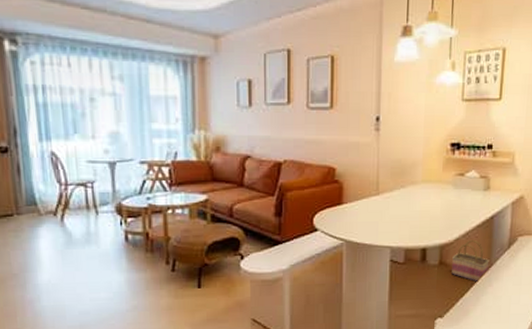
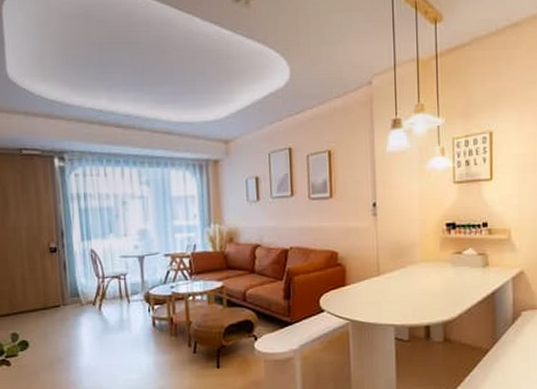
basket: present [452,239,490,283] -> none [456,315,495,359]

